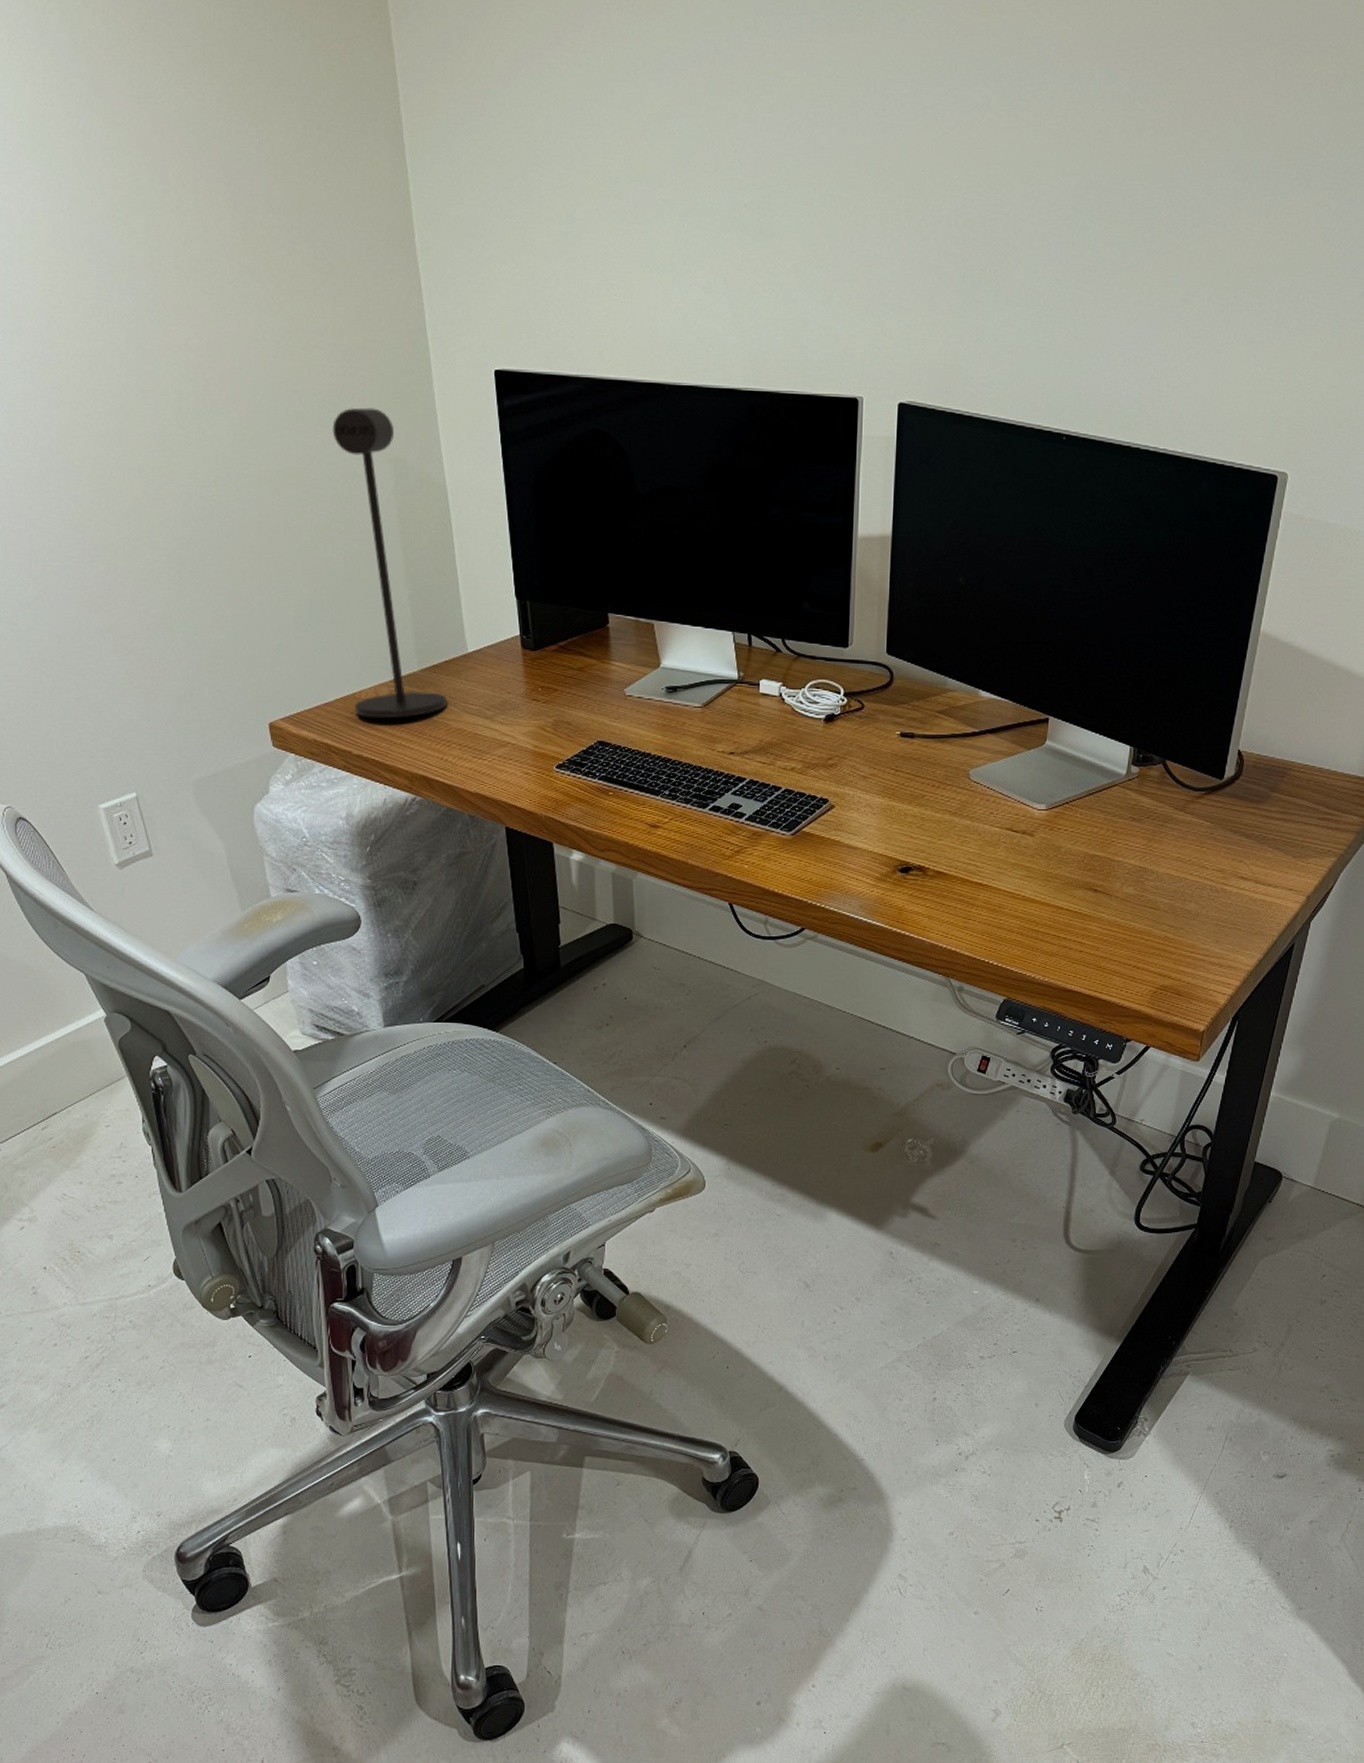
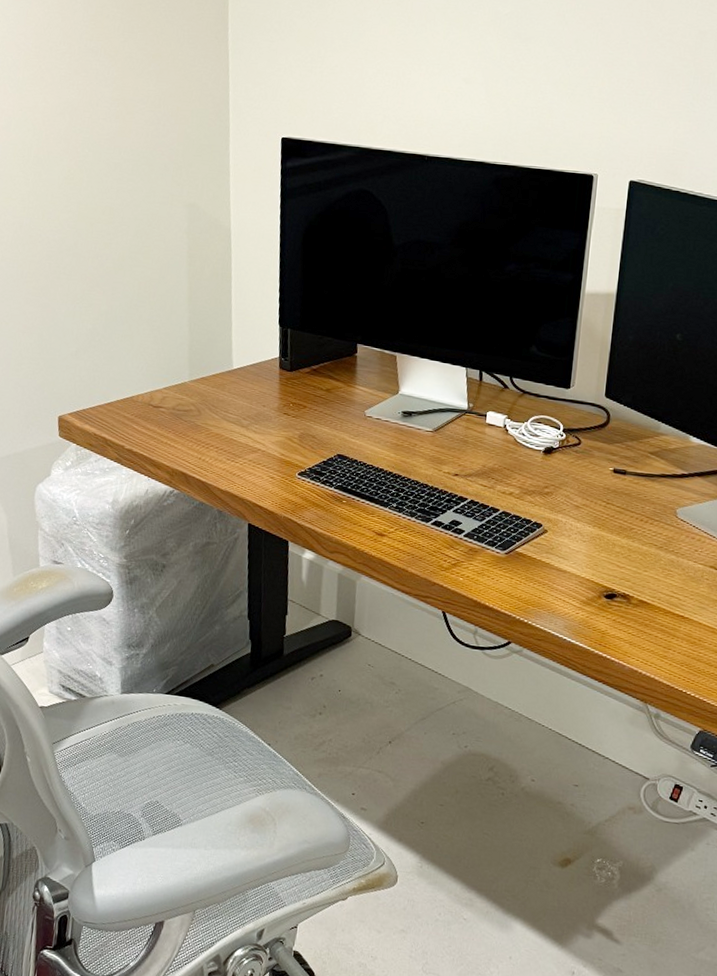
desk lamp: present [332,407,447,719] -> none [131,162,211,421]

